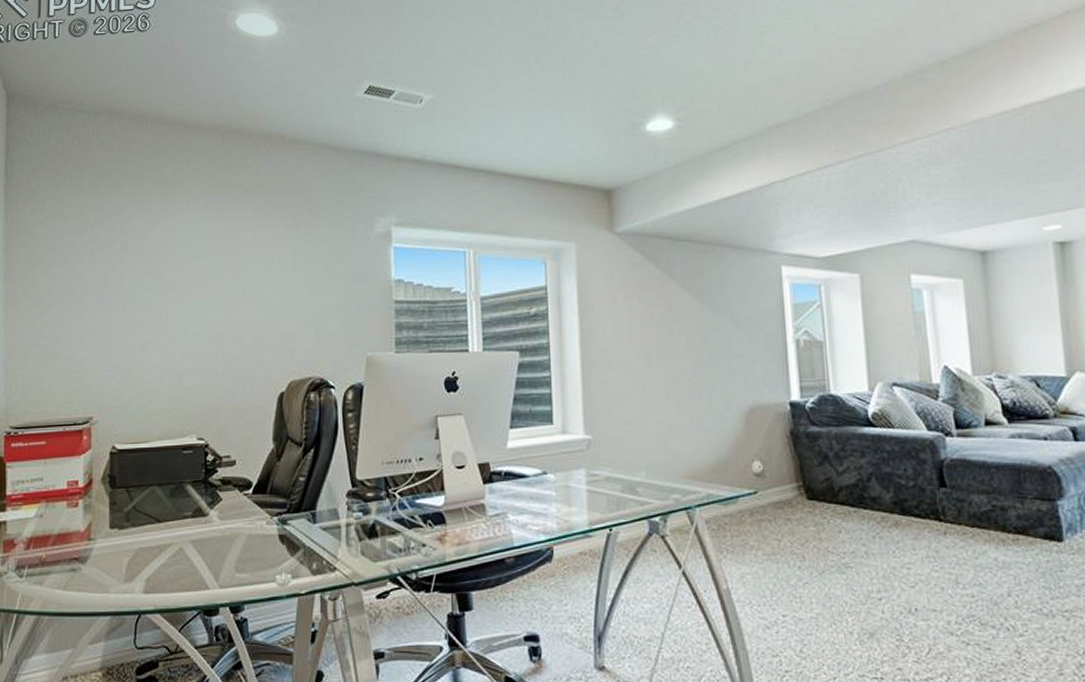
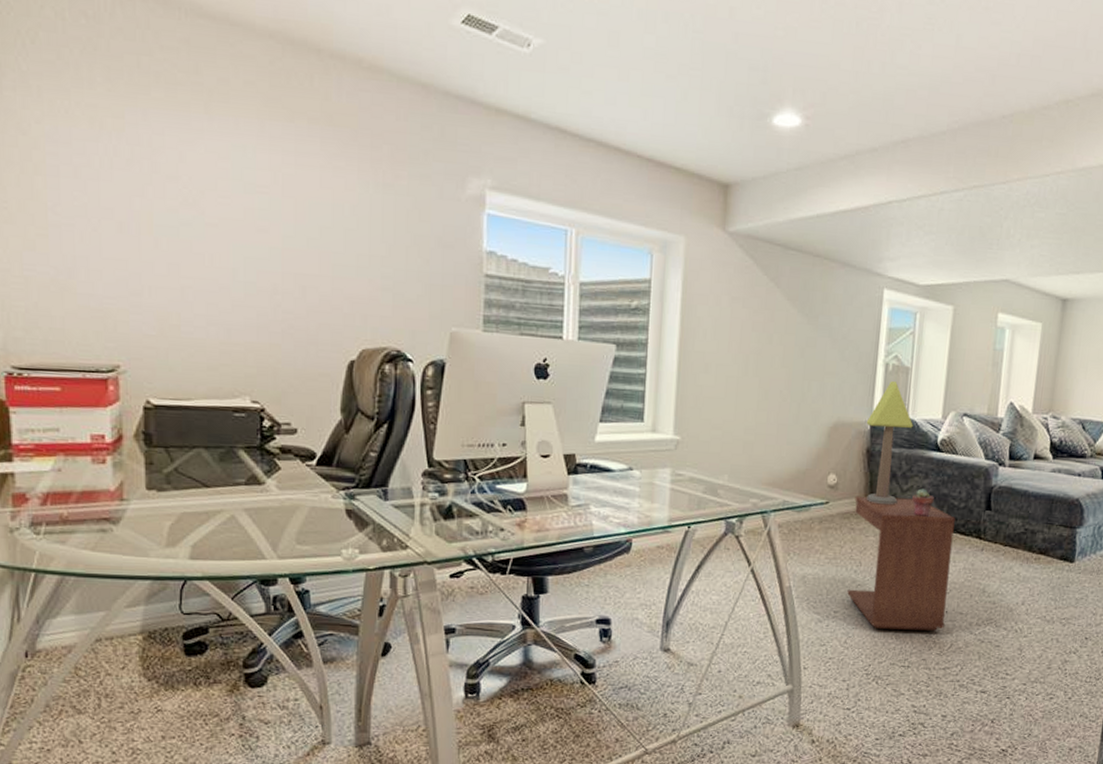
table lamp: none [785,358,838,490] -> present [866,381,913,505]
side table: none [786,481,917,633] -> present [847,495,955,631]
potted succulent: none [851,469,877,500] -> present [912,488,934,517]

